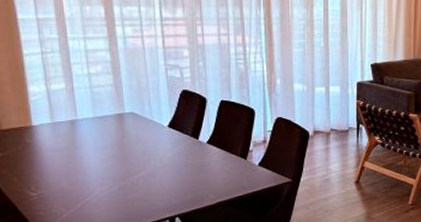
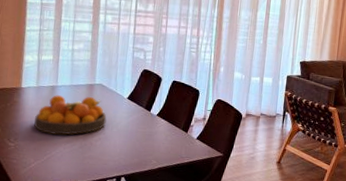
fruit bowl: none [57,129,146,177] -> present [34,95,107,136]

